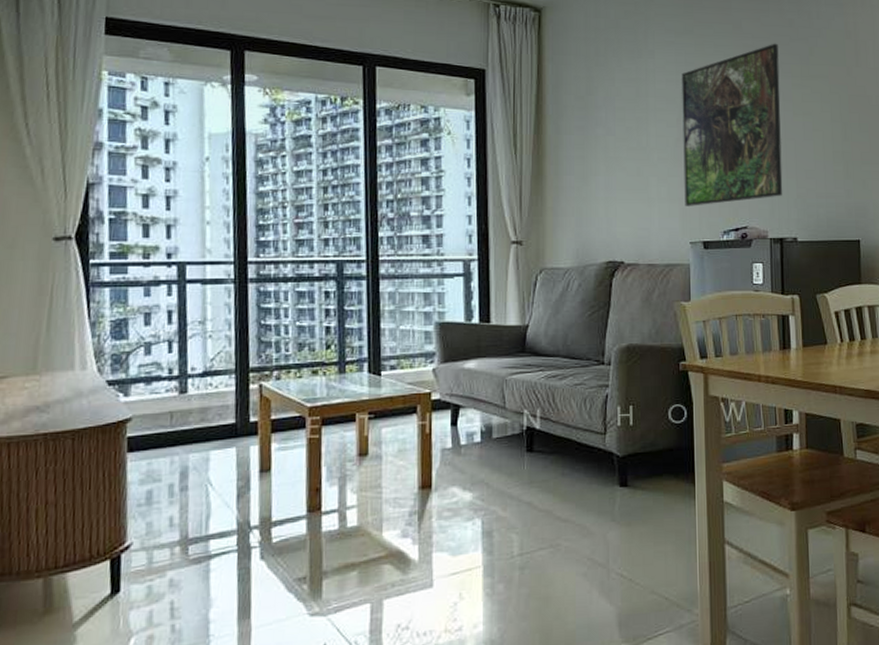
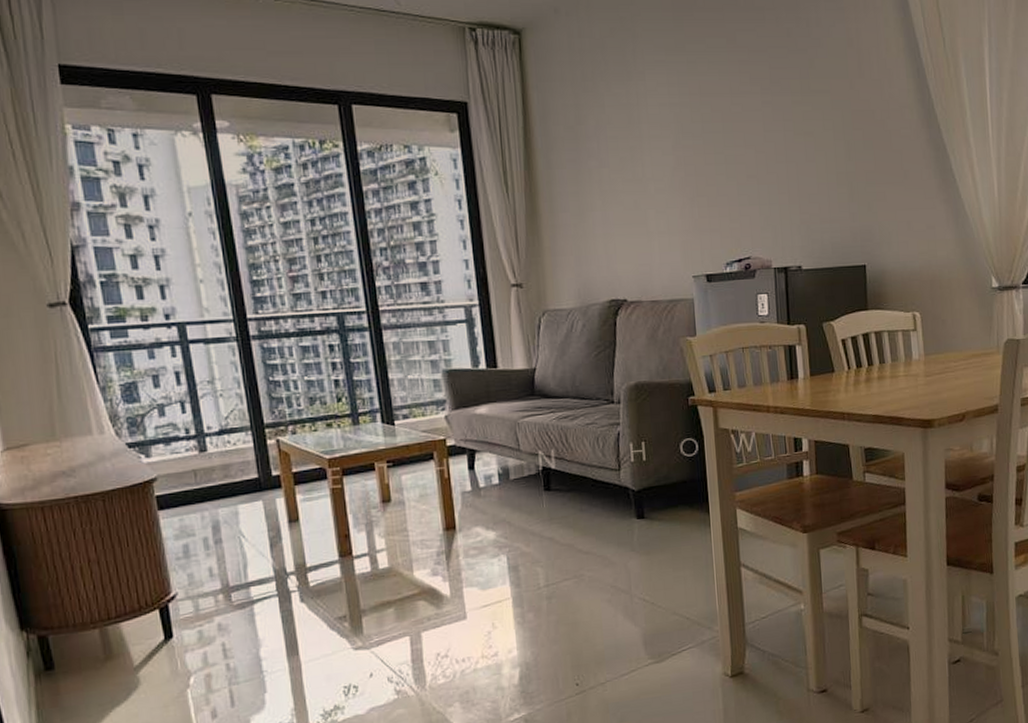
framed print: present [681,43,783,206] -> none [675,56,786,239]

